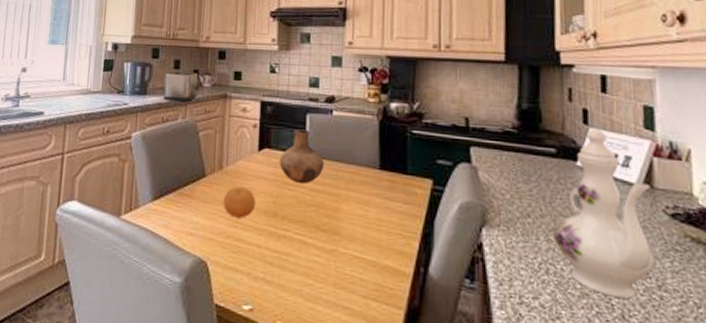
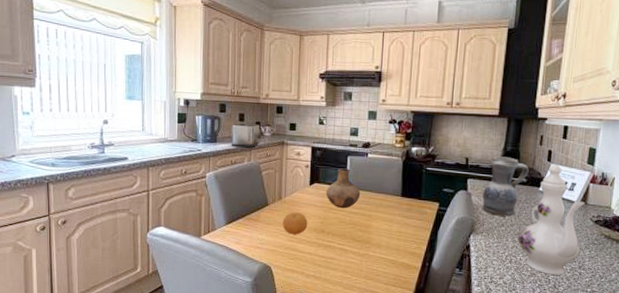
ceramic jug: none [494,116,558,203] -> present [482,156,529,216]

